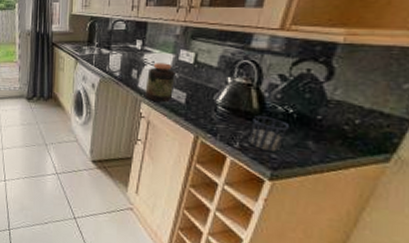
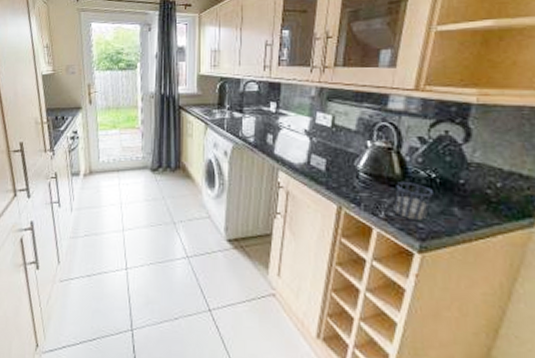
jar: present [145,63,175,103] -> none [282,127,313,170]

